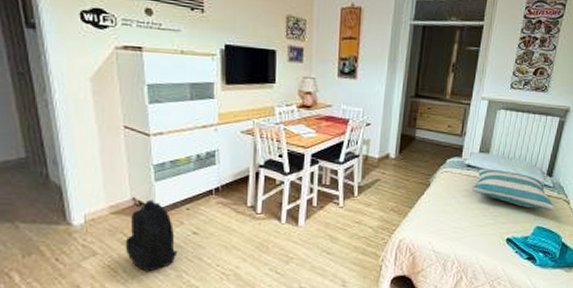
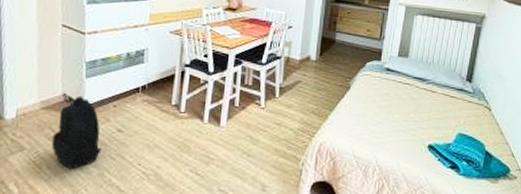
pillow: present [472,168,555,210] -> none [392,72,476,117]

